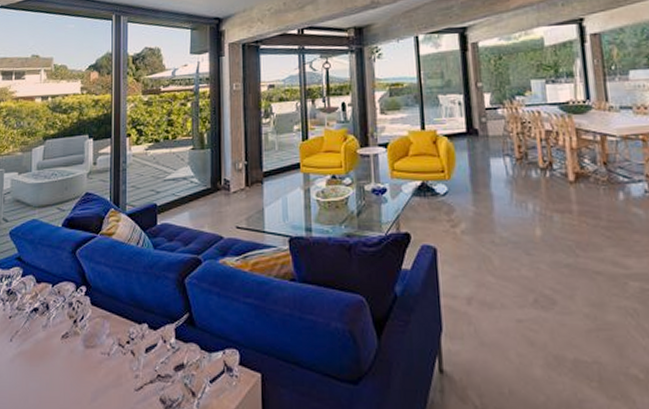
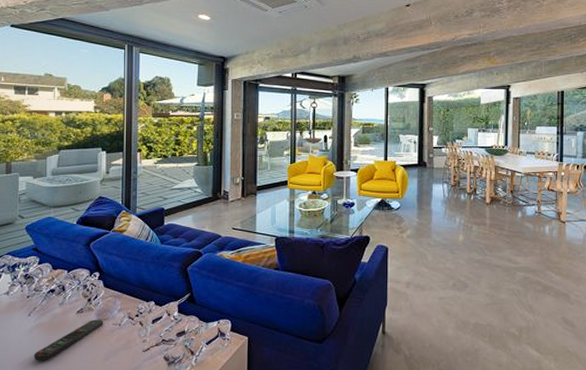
remote control: none [15,347,91,400] -> present [34,319,104,361]

